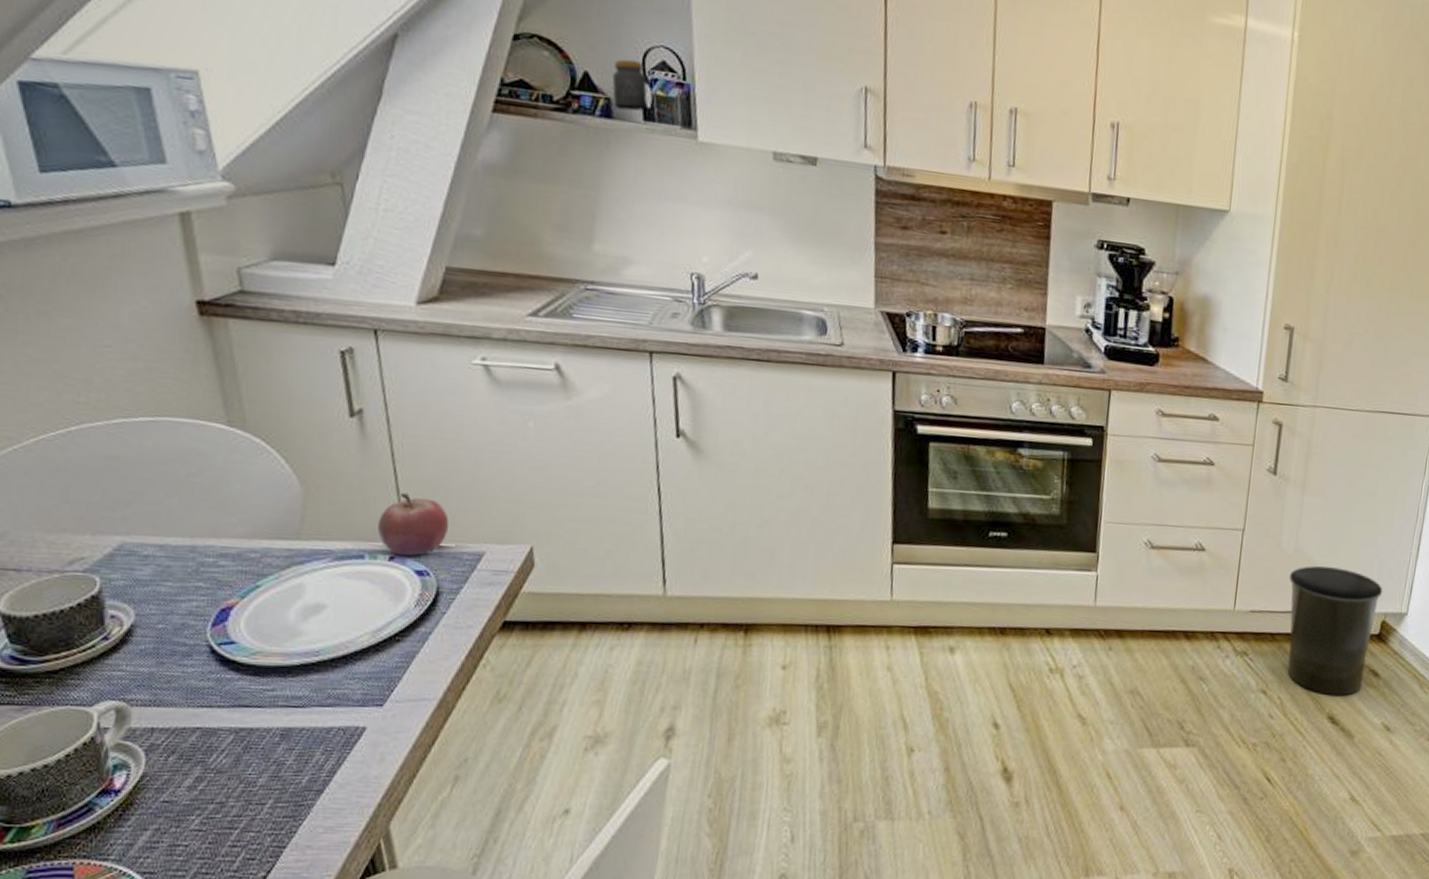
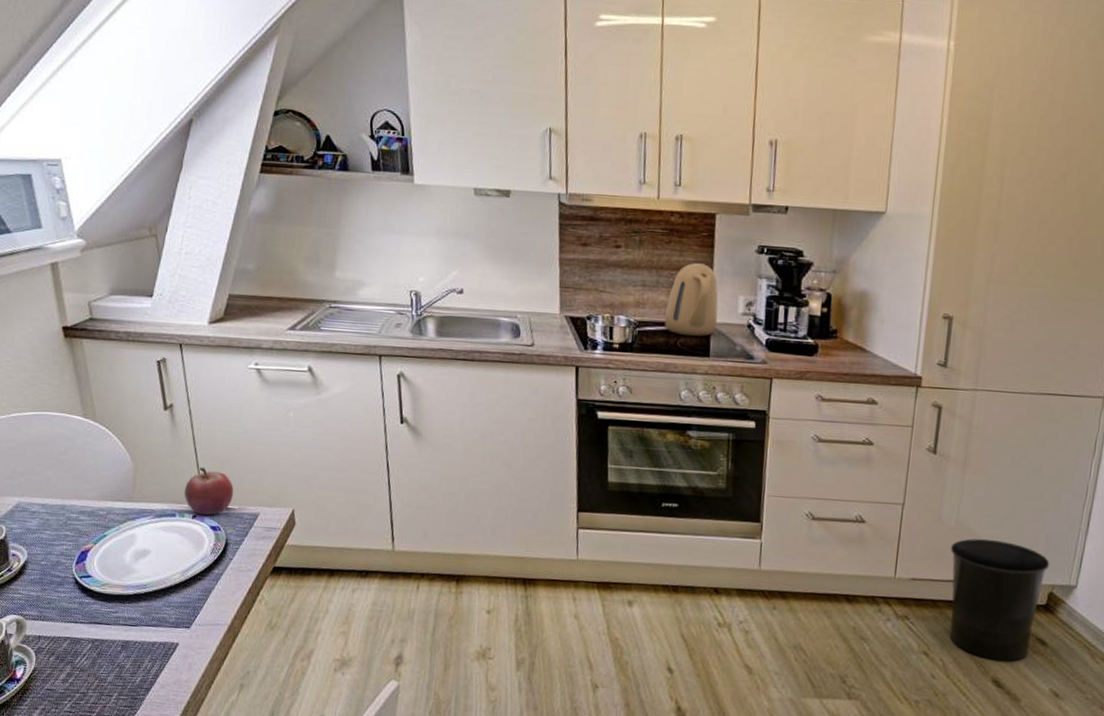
jar: present [612,59,648,112] -> none [347,123,375,164]
kettle: none [994,256,1055,341] -> present [664,263,719,337]

